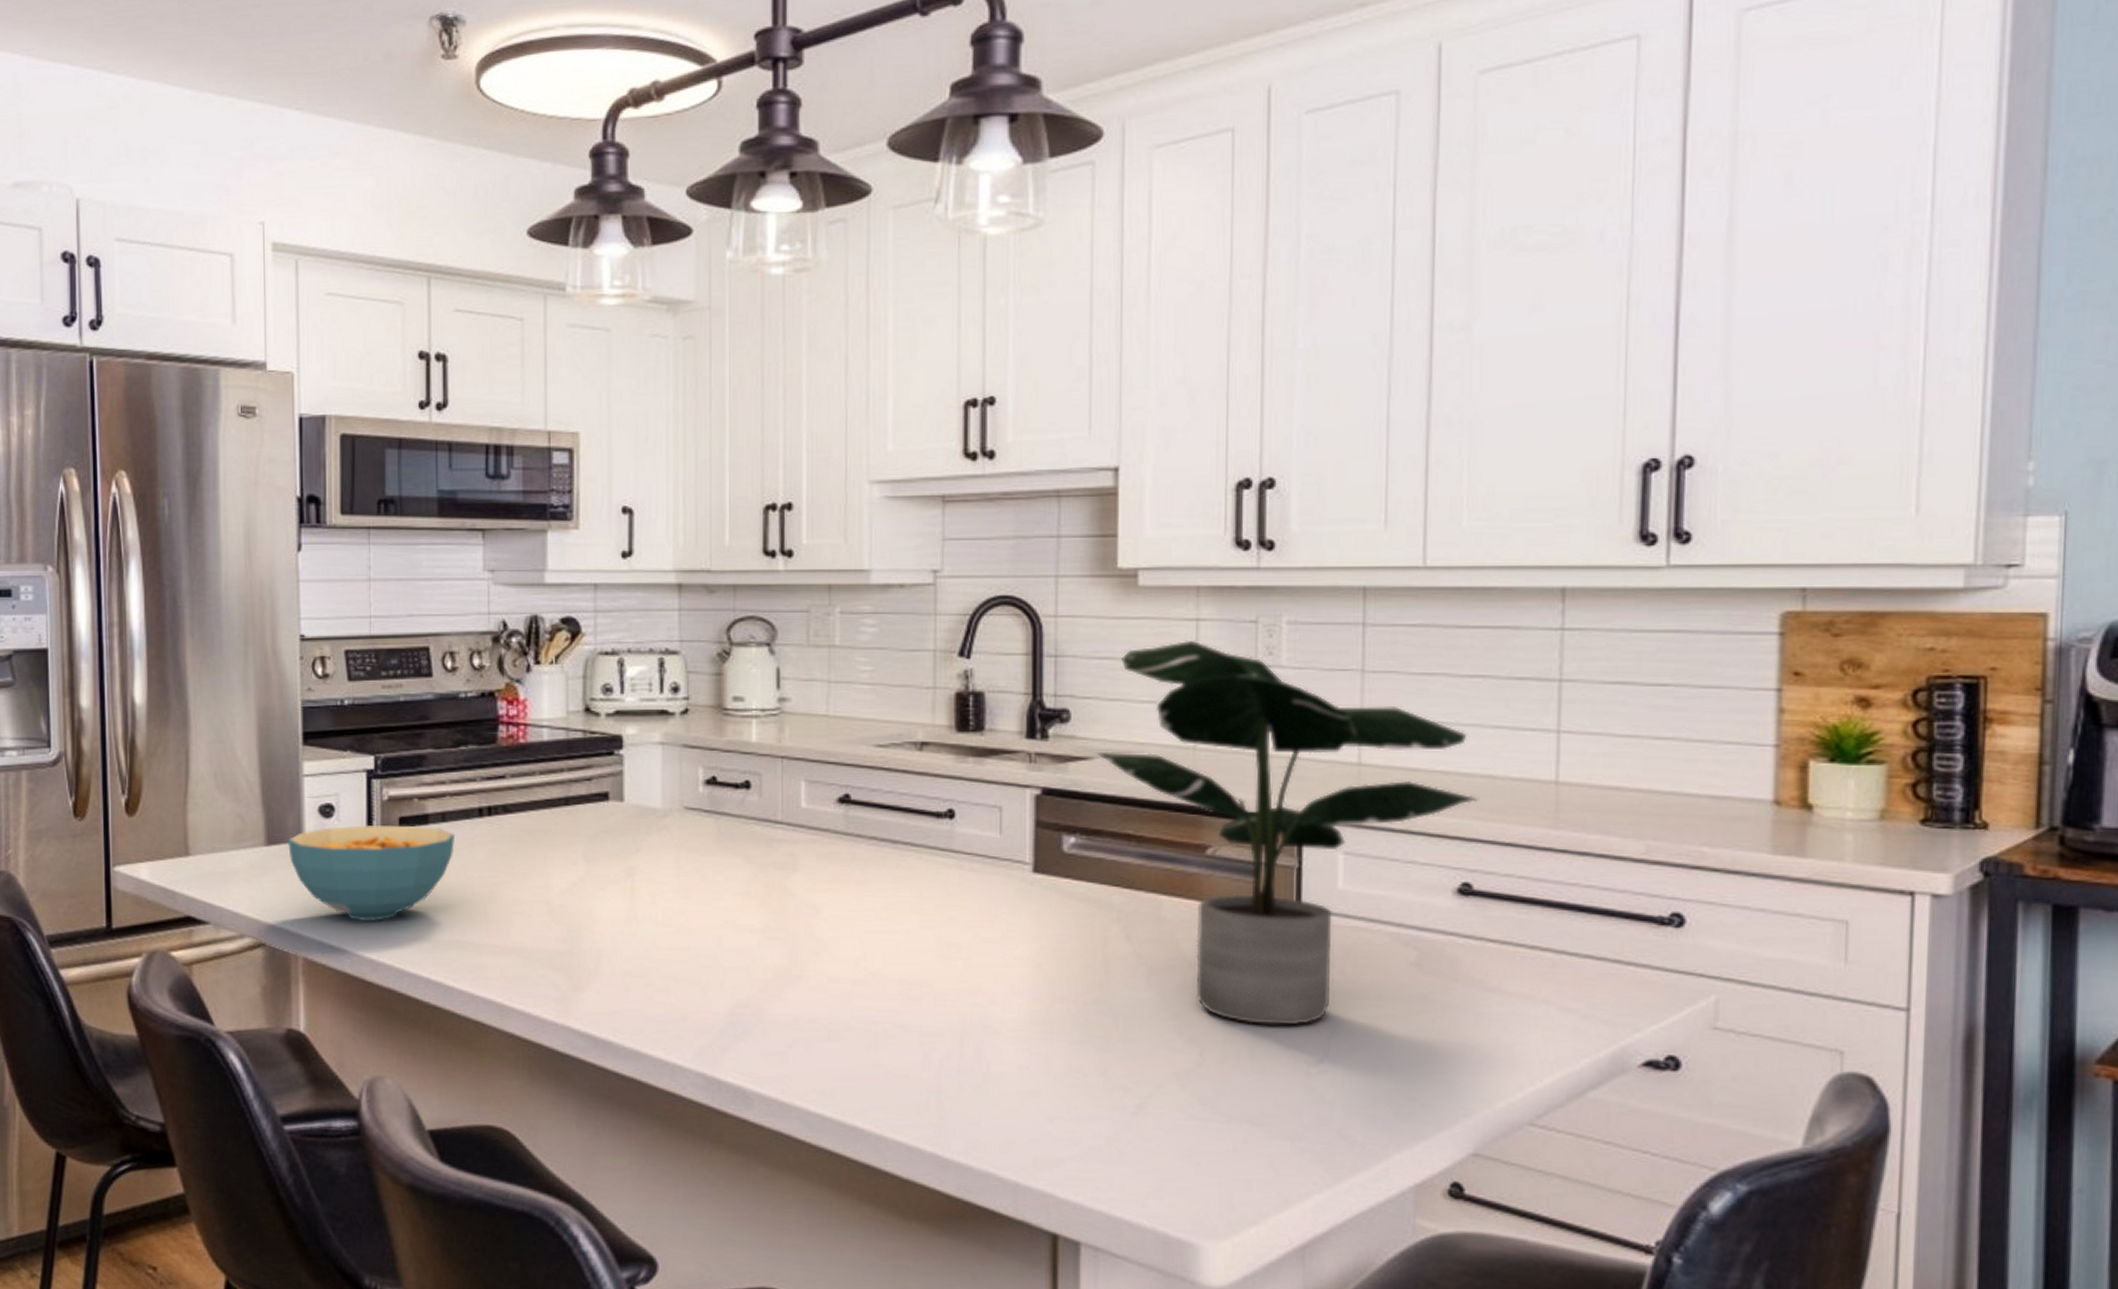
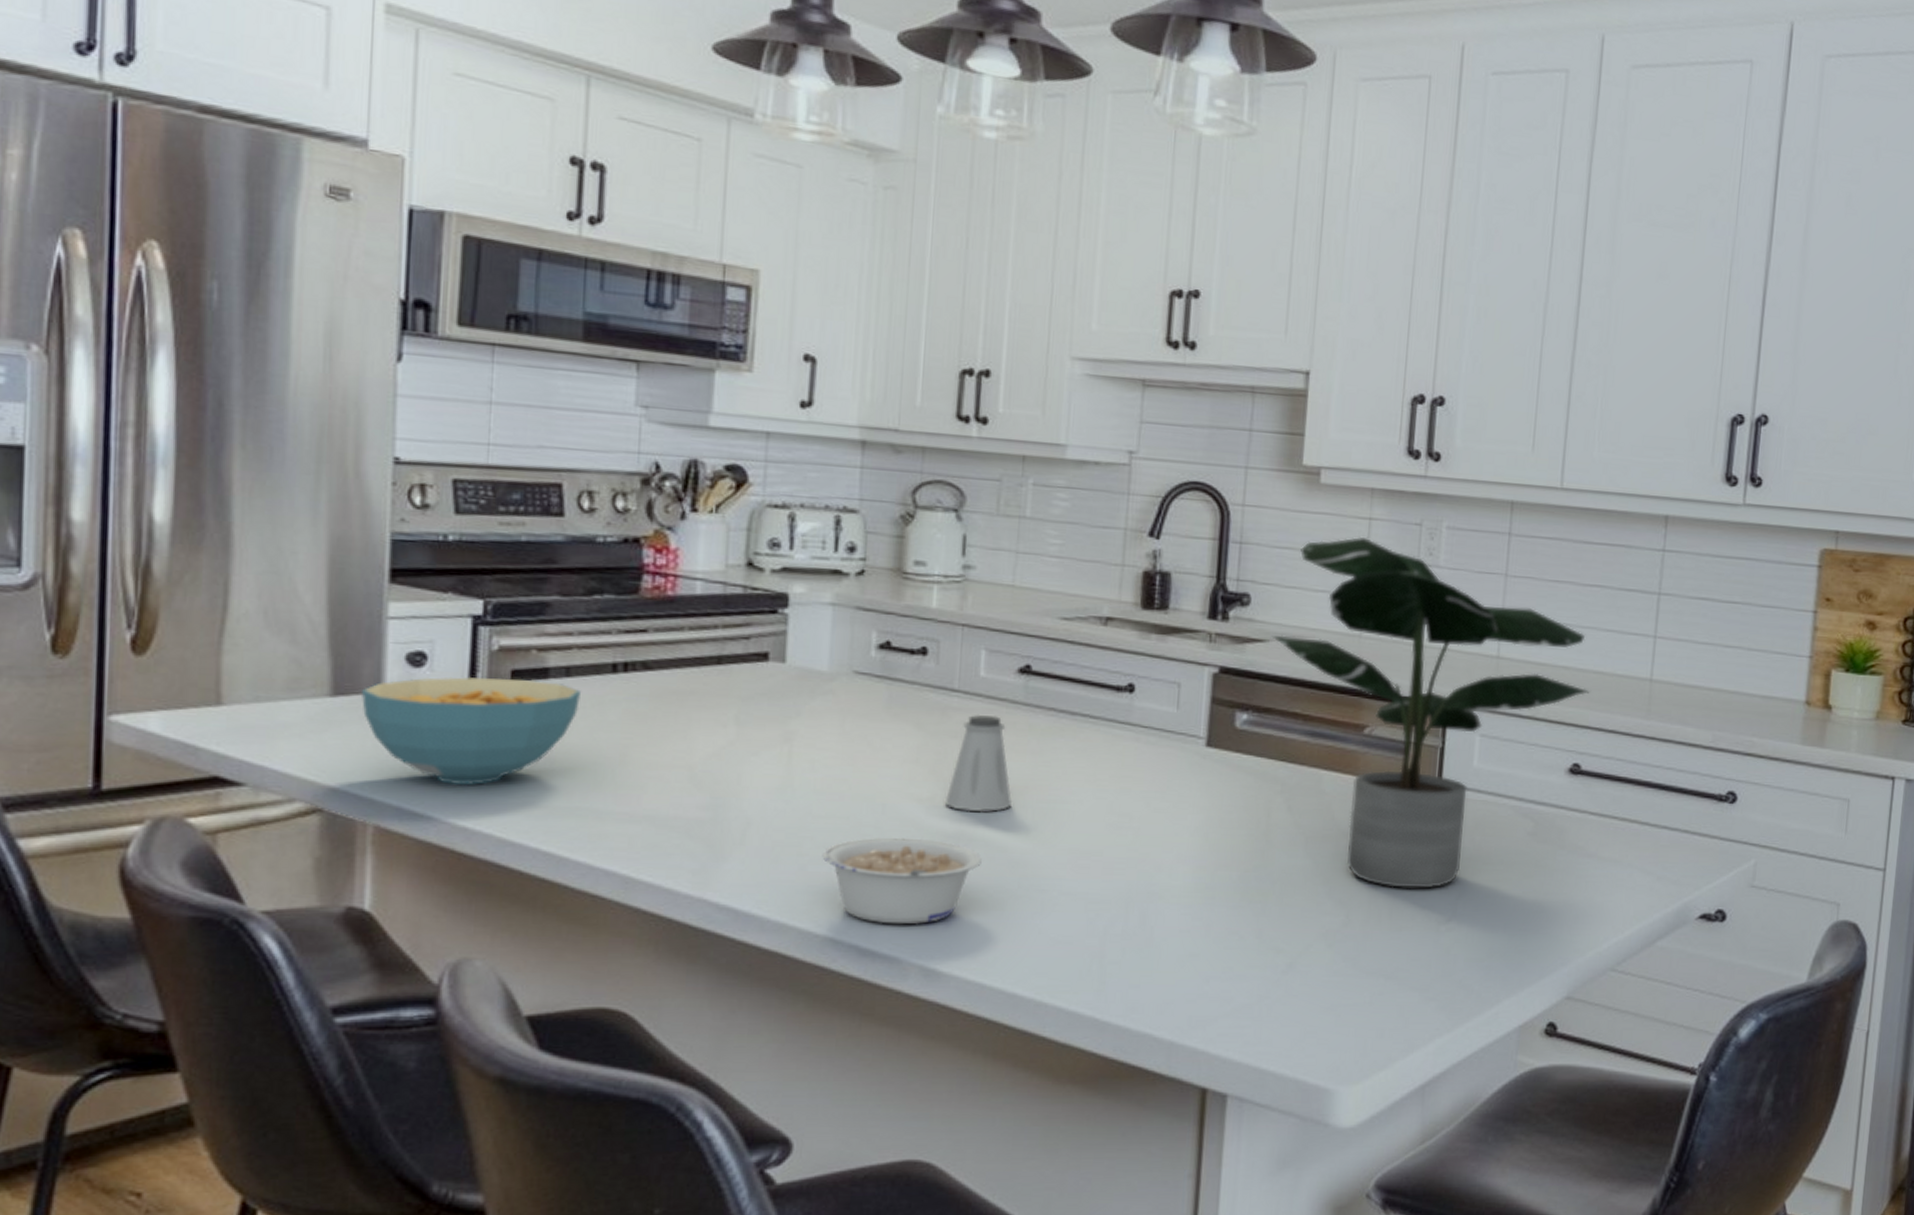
legume: none [667,968,814,1054] -> present [822,837,982,925]
saltshaker: none [777,845,841,944] -> present [946,714,1013,813]

